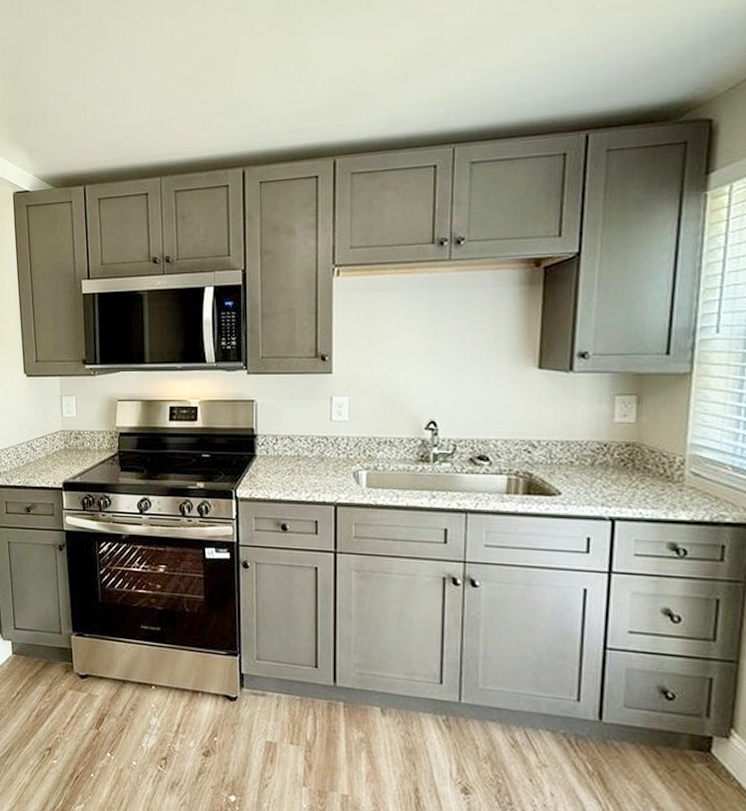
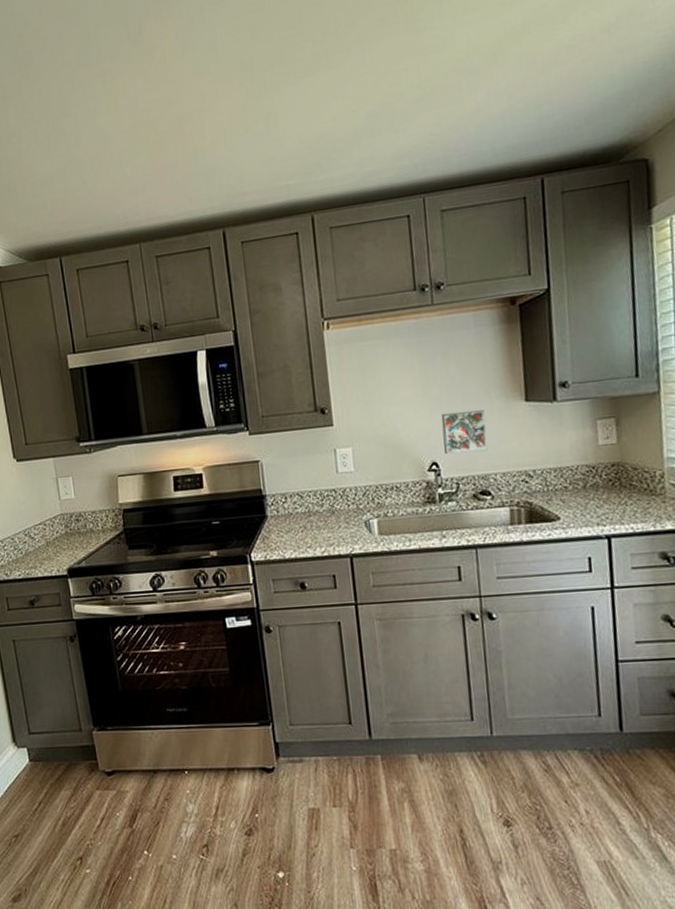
decorative tile: none [444,372,493,415] -> present [441,410,488,454]

